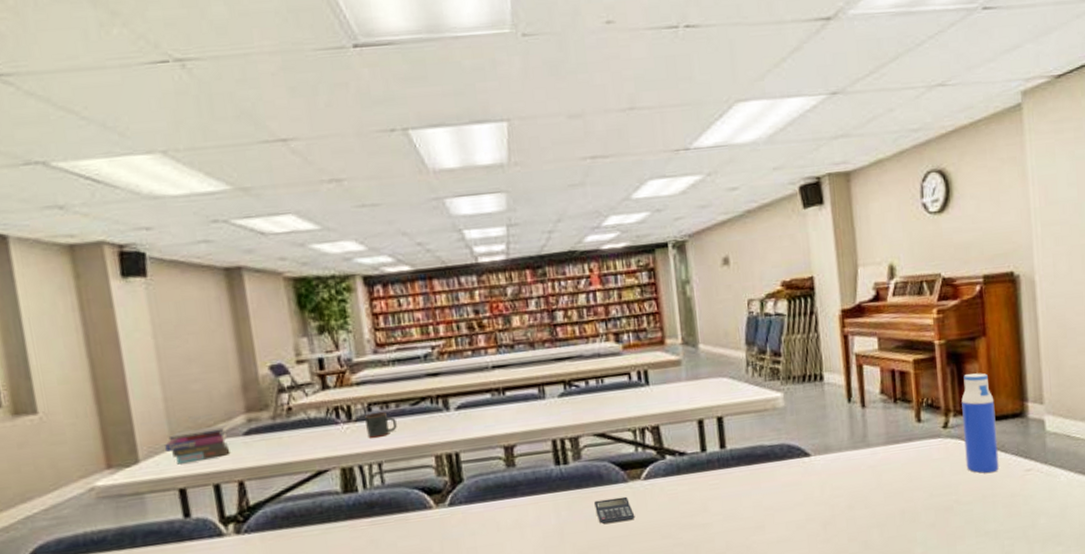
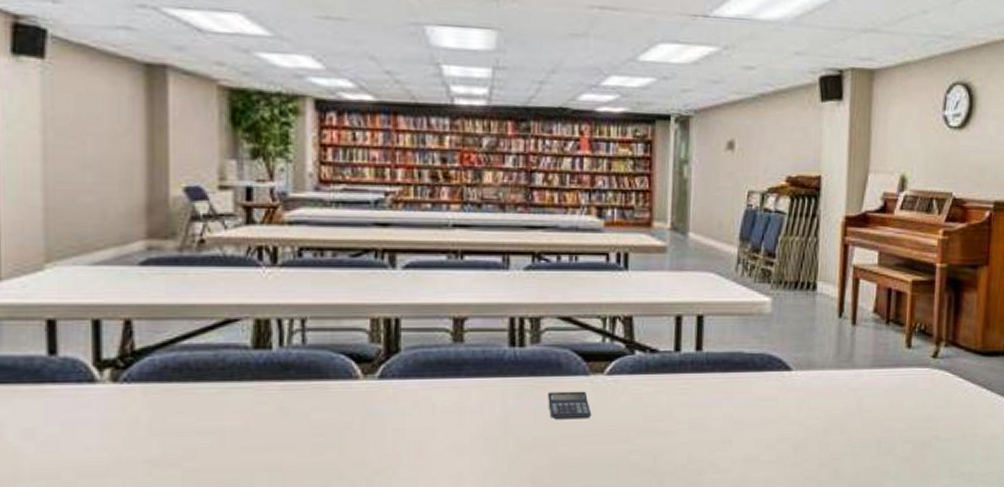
books: present [165,423,230,465] -> none [37,249,123,290]
mug: present [365,412,397,439] -> none [293,260,330,290]
water bottle: present [961,373,999,473] -> none [950,304,988,411]

